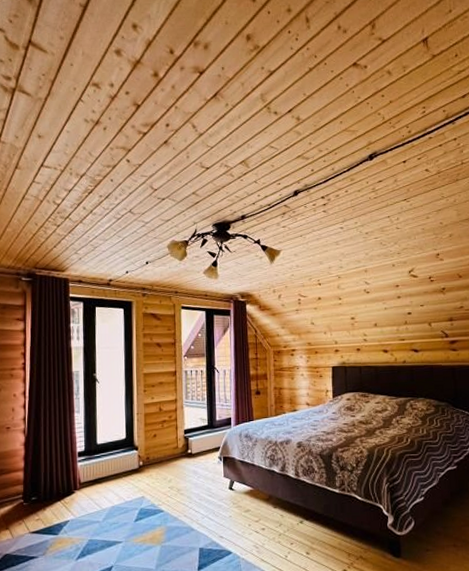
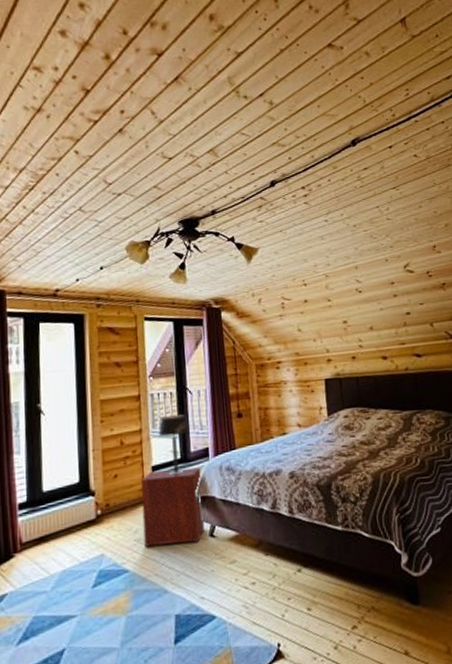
nightstand: none [175,433,225,494] -> present [140,467,204,547]
table lamp: none [190,389,216,438] -> present [158,414,190,476]

